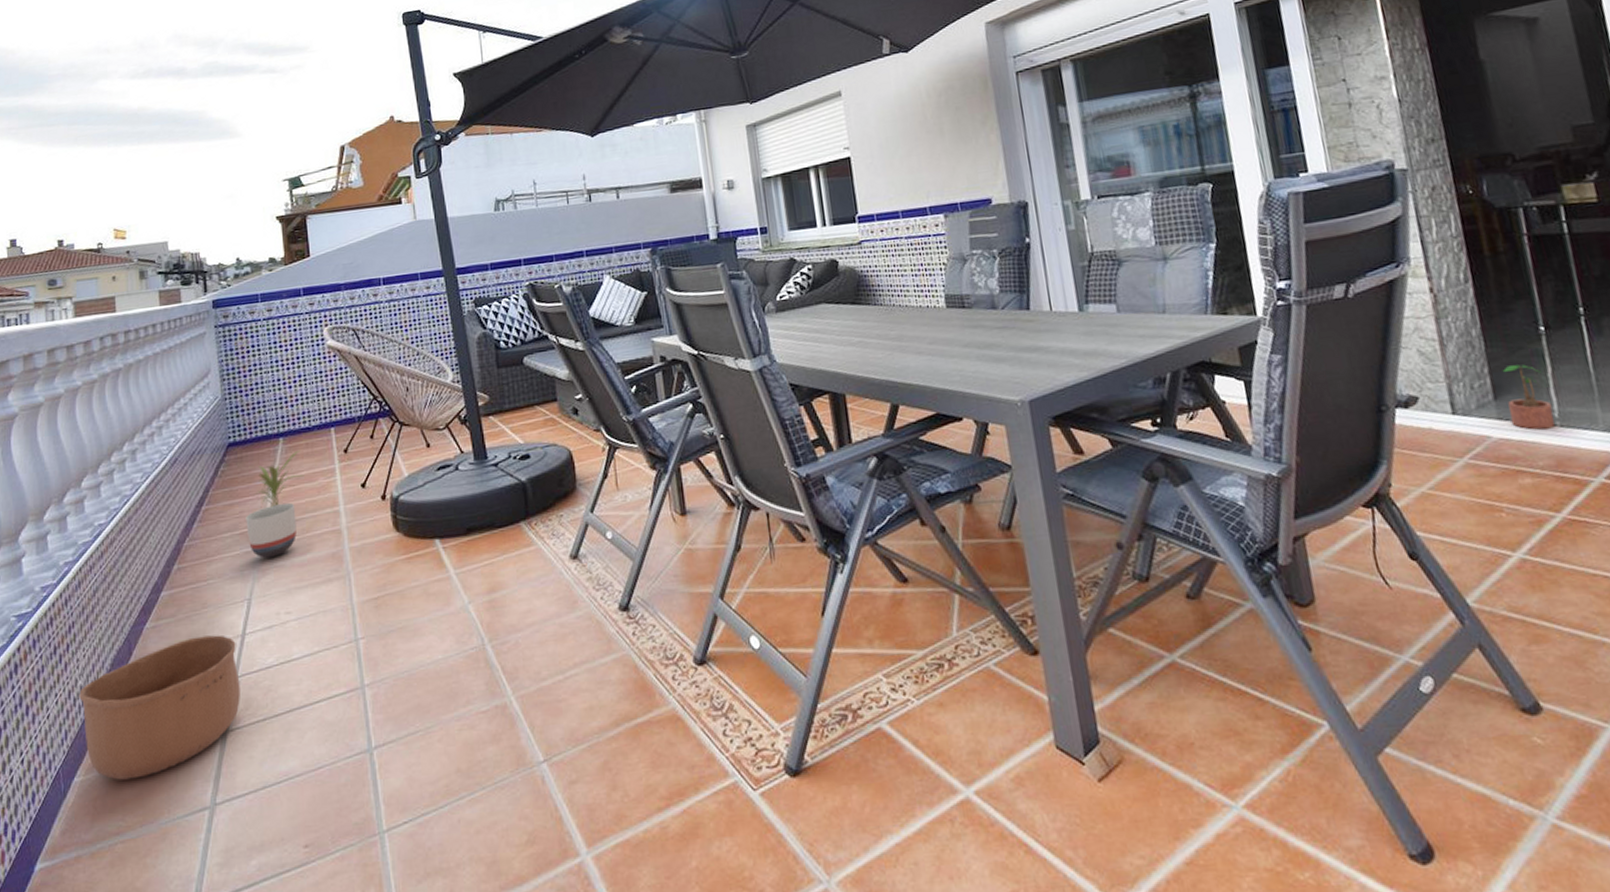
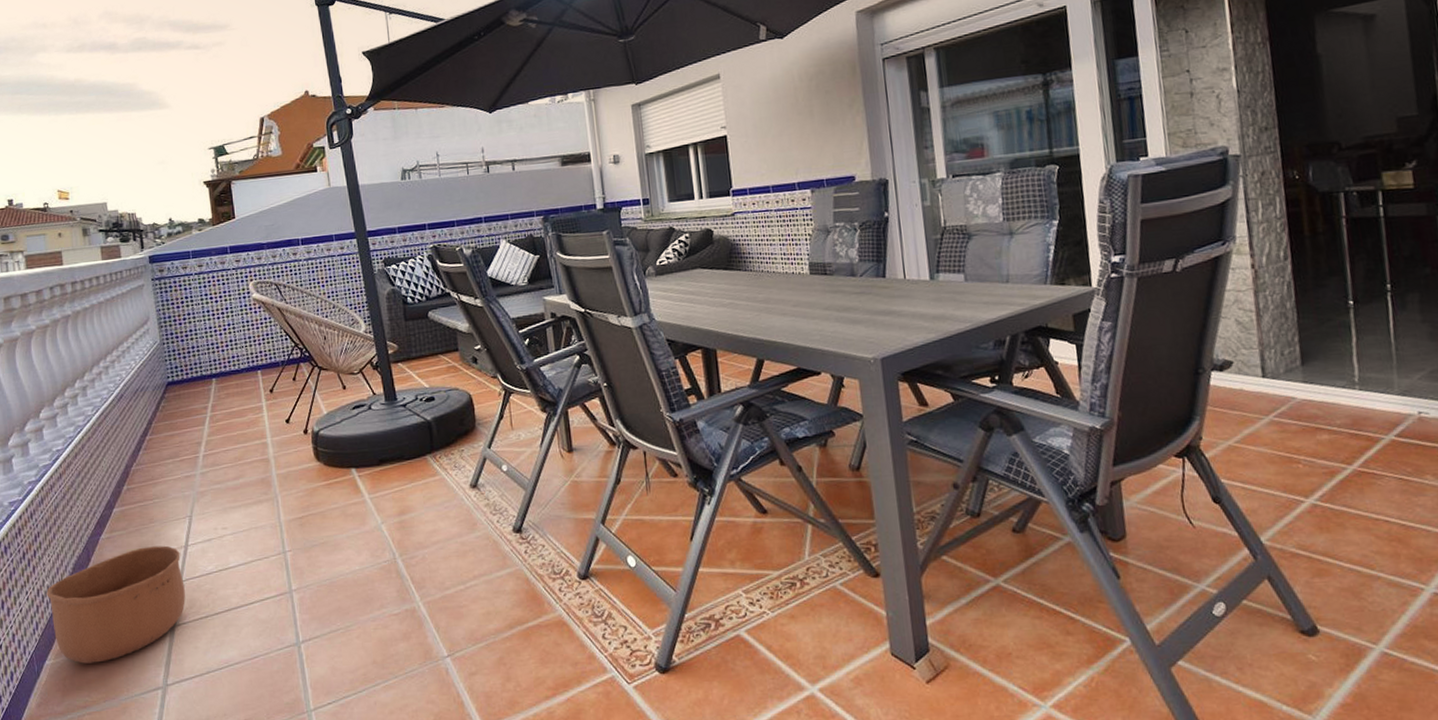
planter: present [246,502,297,559] -> none [185,434,230,482]
potted plant: present [253,449,304,507] -> none [191,389,235,438]
potted plant: present [1502,364,1555,430] -> none [1311,334,1355,393]

